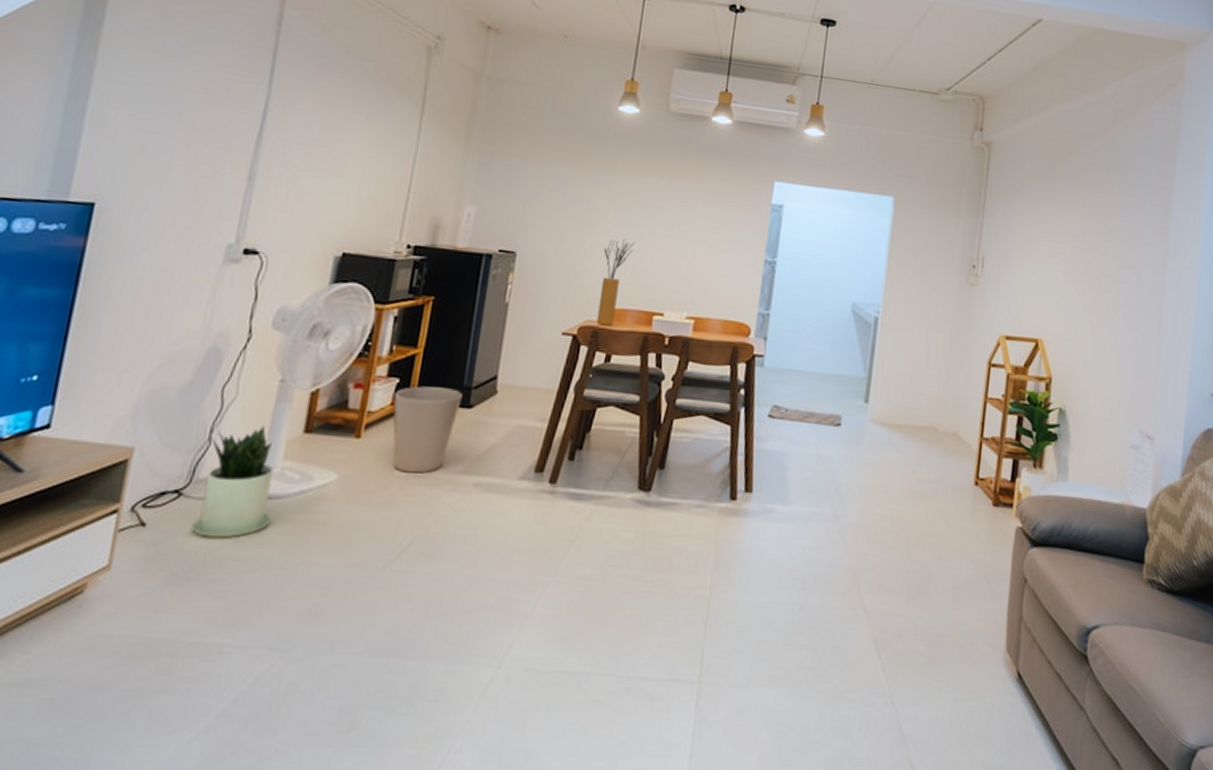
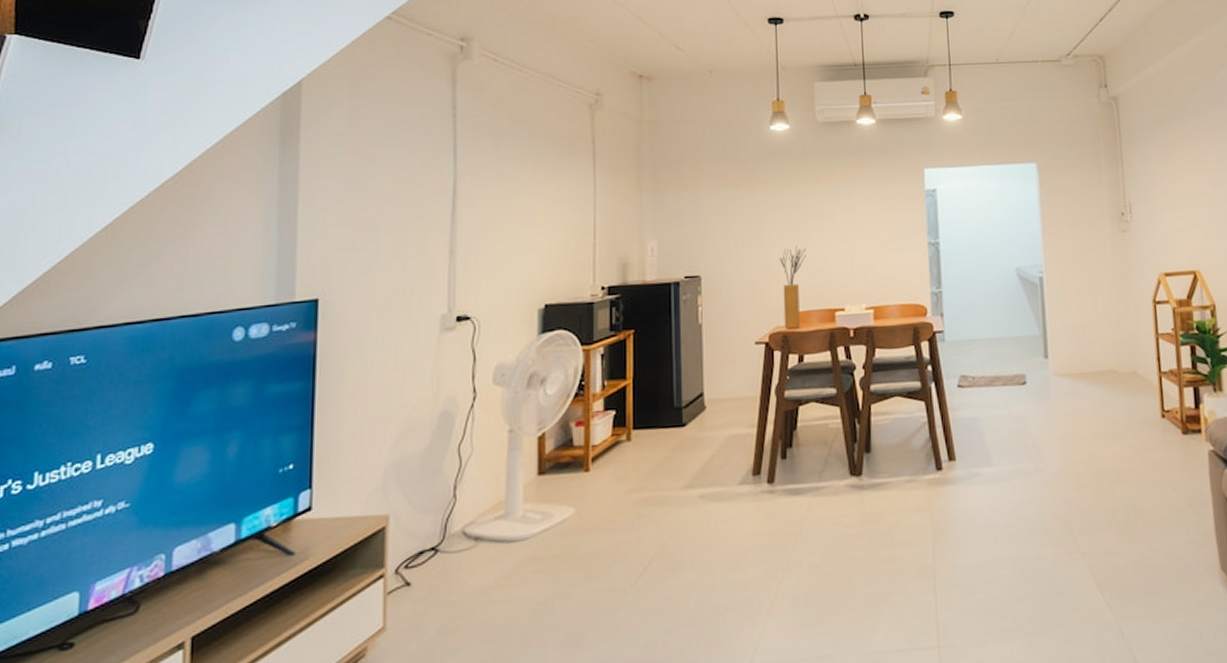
planter: present [190,425,274,538] -> none [451,474,522,587]
trash can: present [392,386,463,474] -> none [613,411,675,497]

